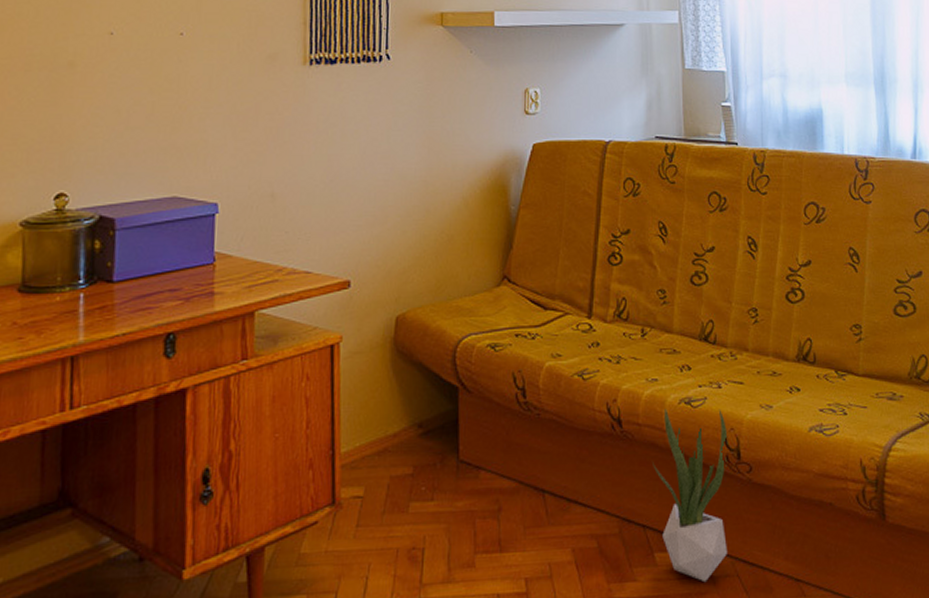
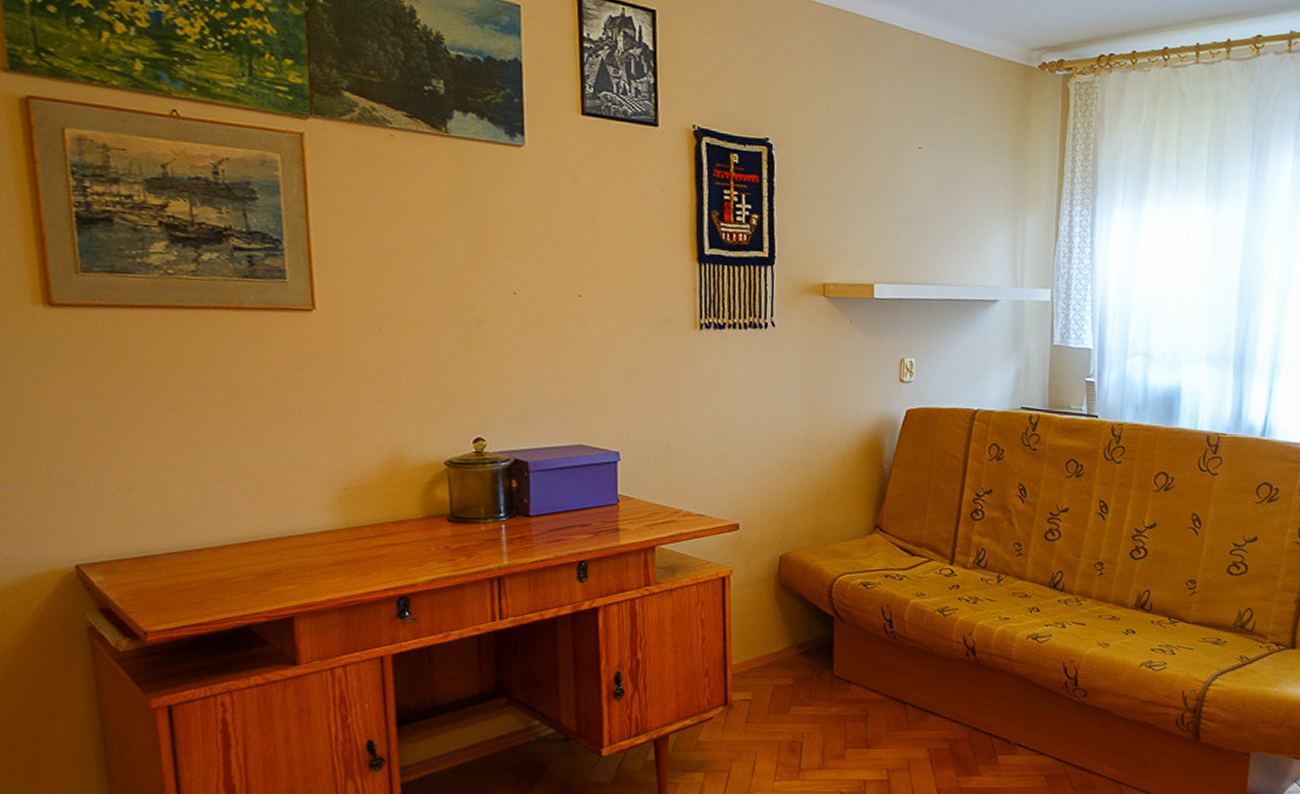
potted plant: present [653,400,728,583] -> none [1000,637,1068,780]

